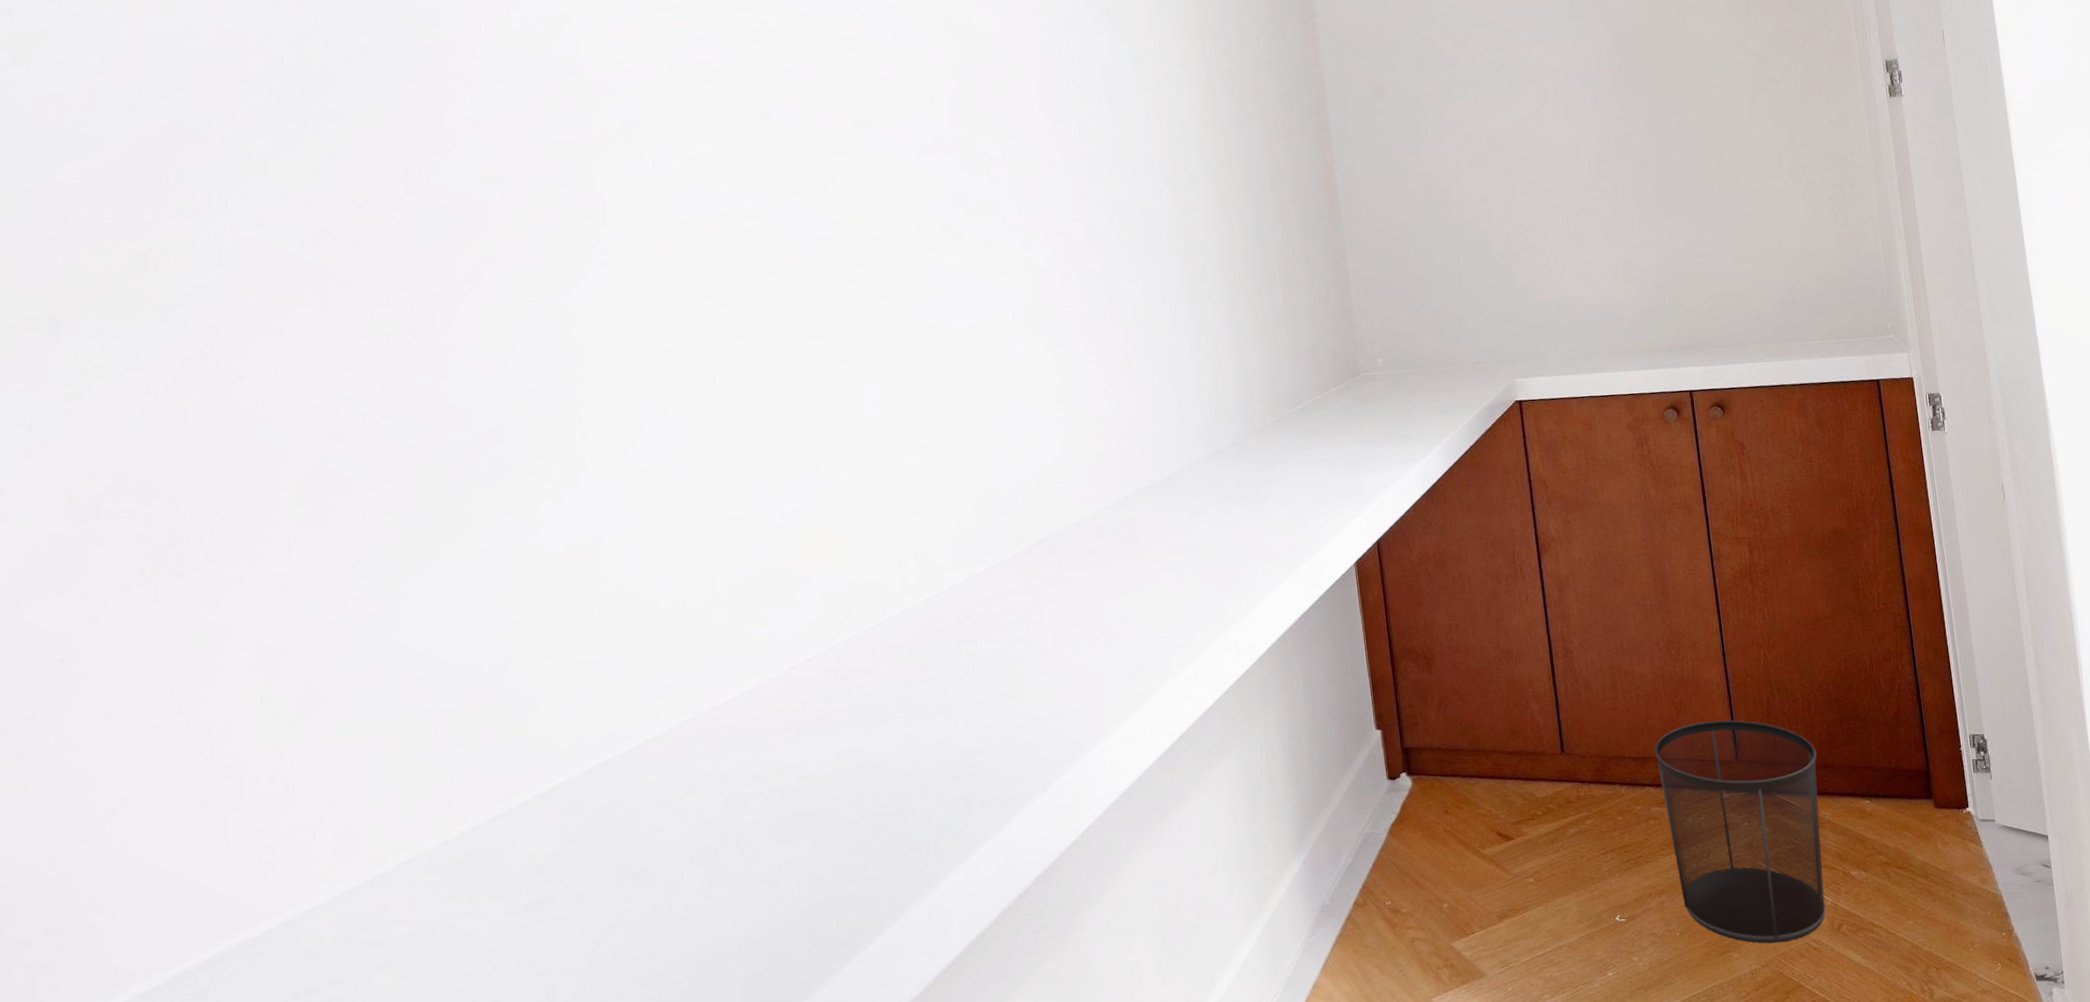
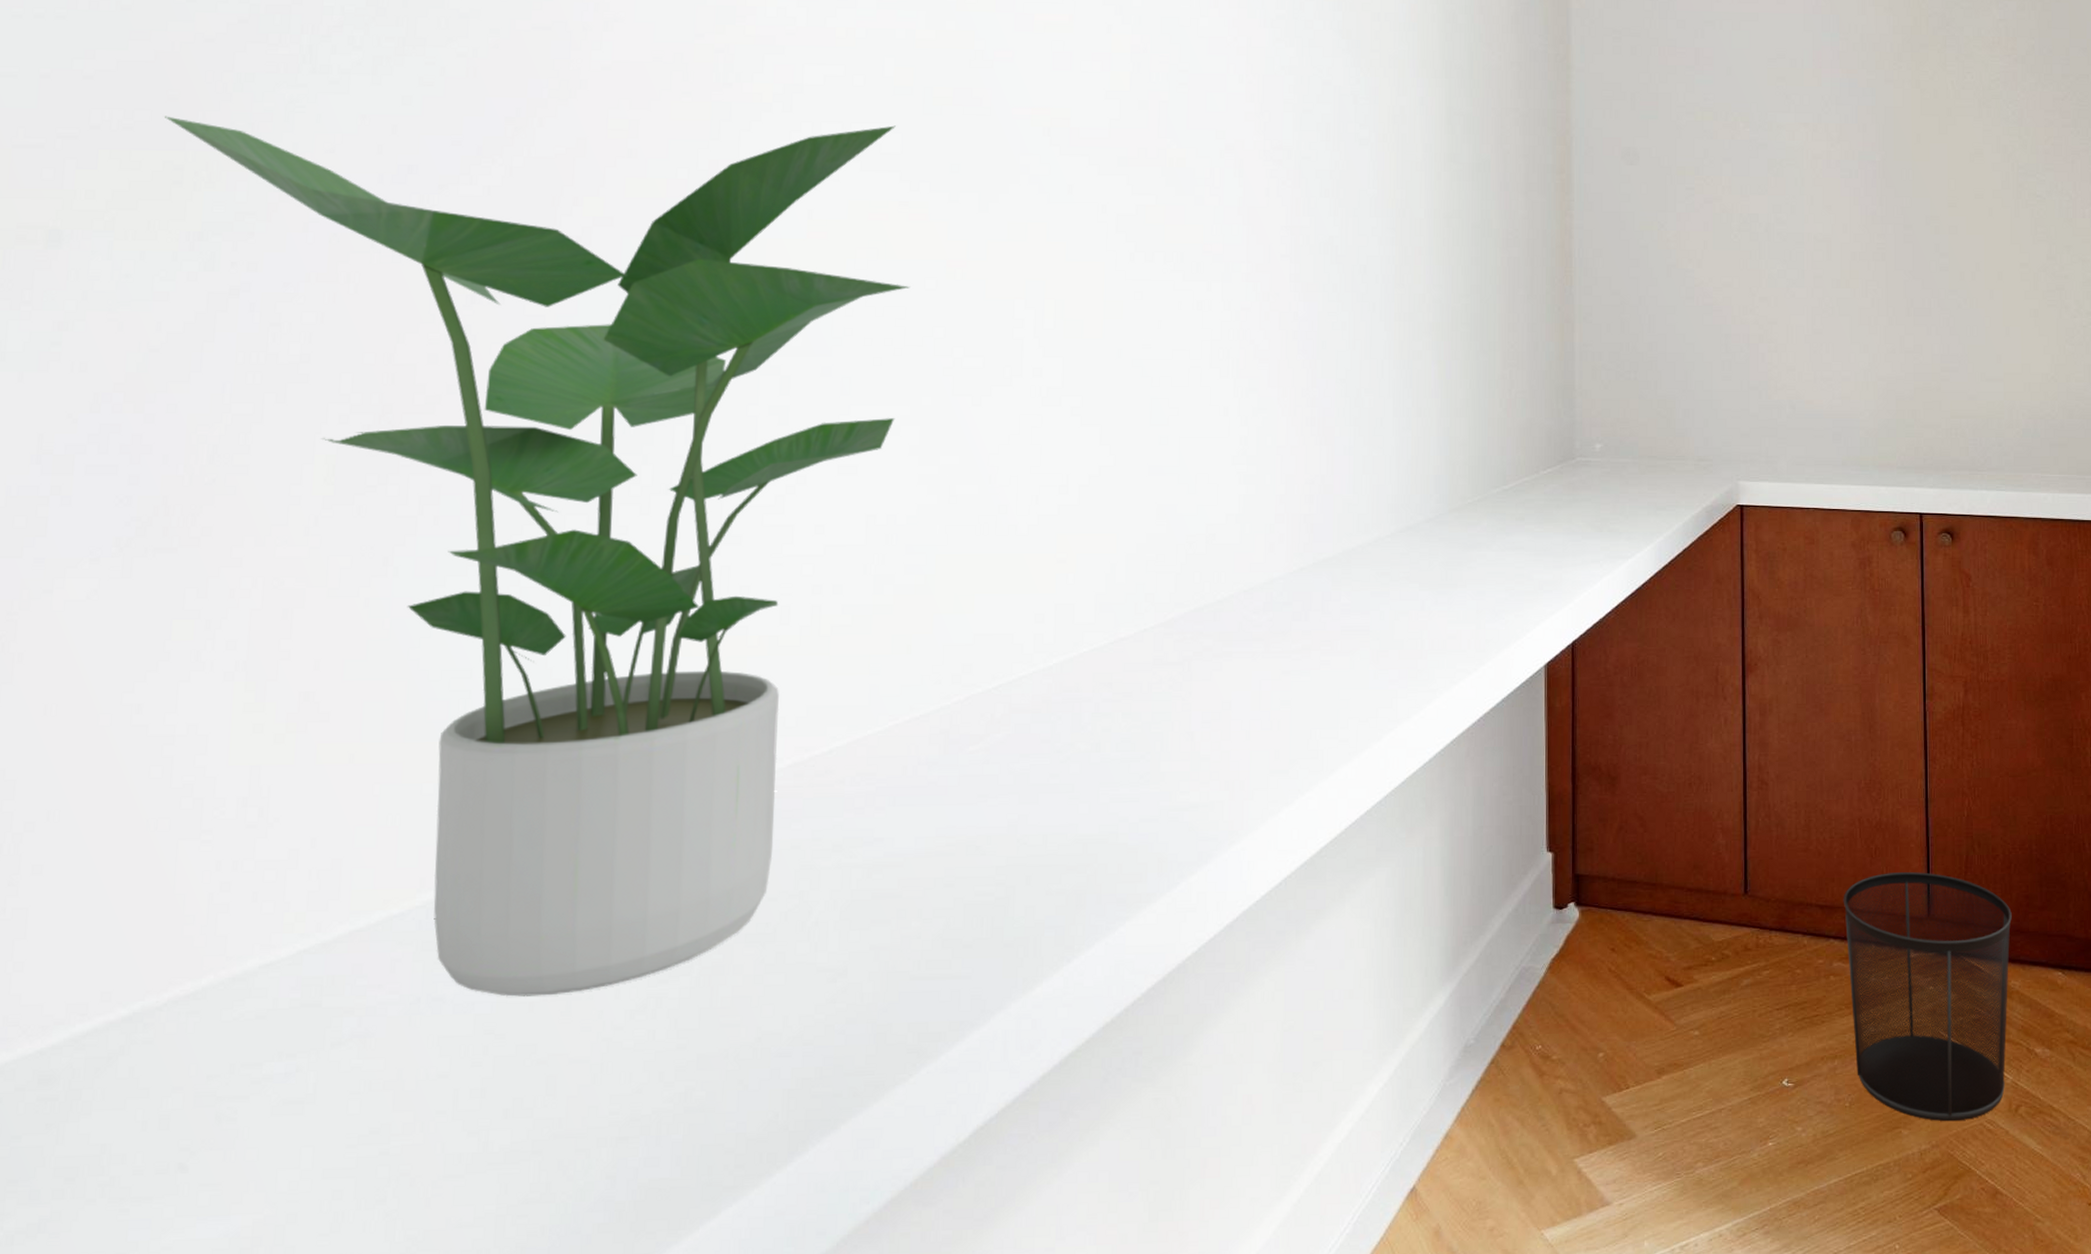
potted plant: none [125,145,757,922] -> present [165,116,911,997]

